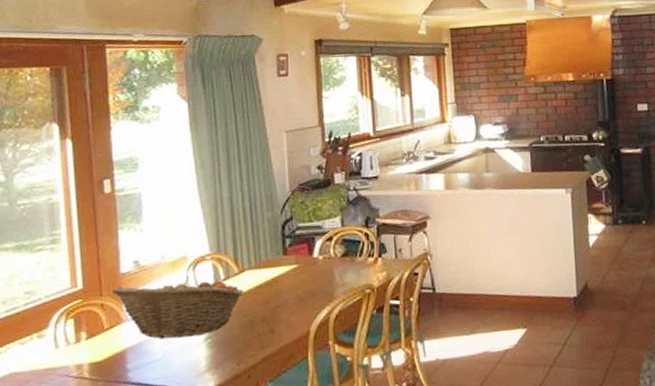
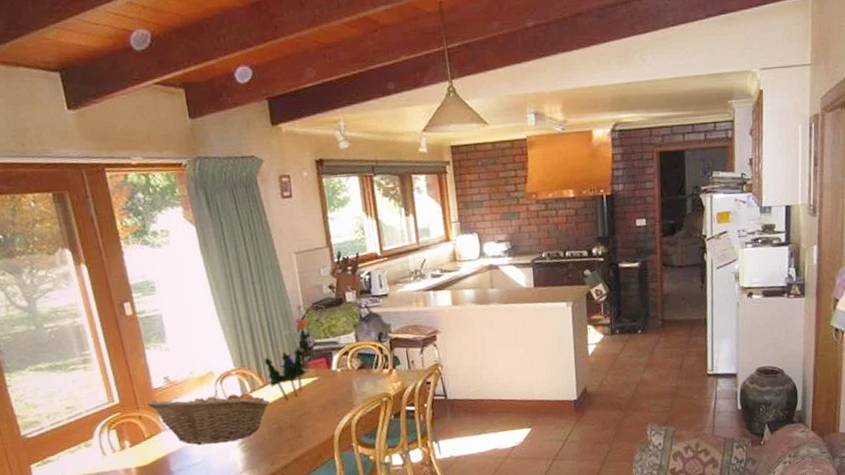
plant: none [242,185,303,292] -> present [264,304,321,402]

